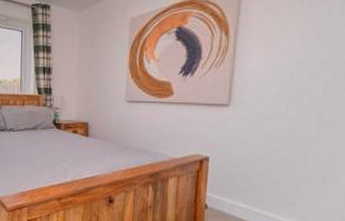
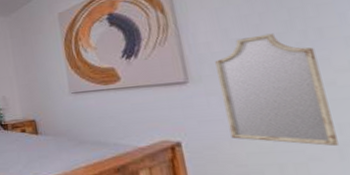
home mirror: none [250,70,336,173] -> present [215,33,339,147]

